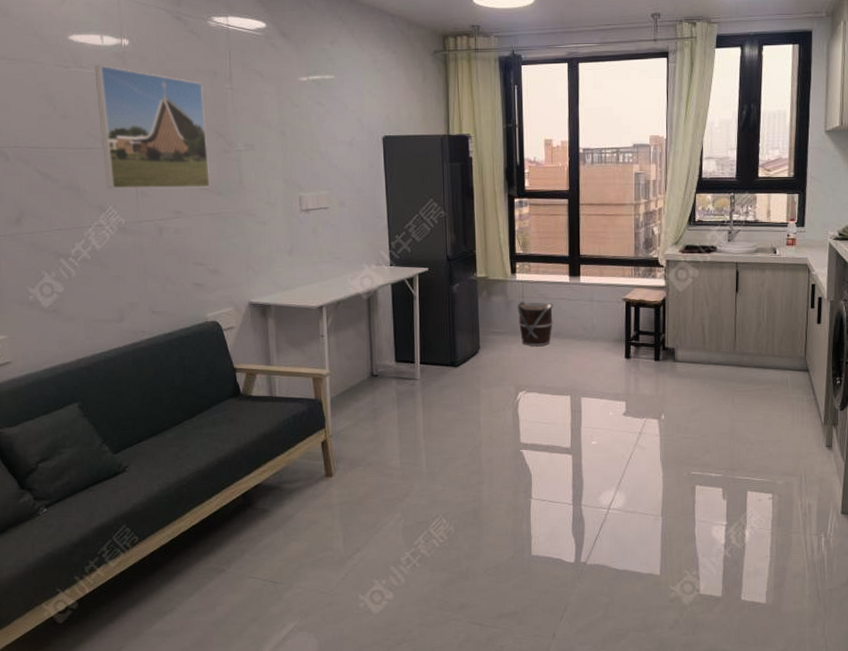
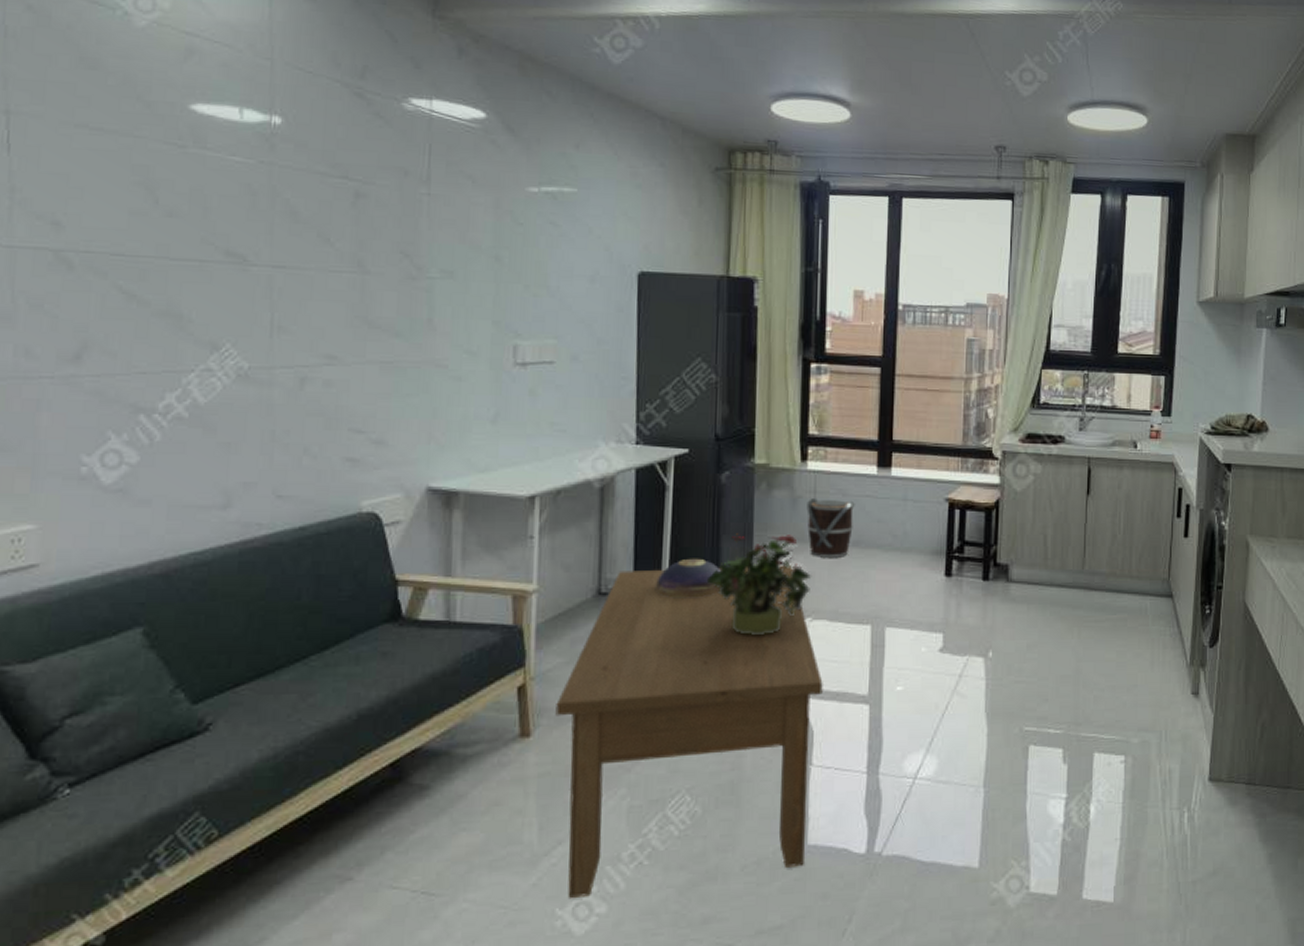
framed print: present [94,64,210,190] -> none [224,147,387,326]
coffee table: none [348,352,537,589] -> present [555,565,823,899]
decorative bowl: none [411,348,459,378] -> present [655,558,722,598]
potted plant: none [448,329,524,404] -> present [708,533,812,635]

